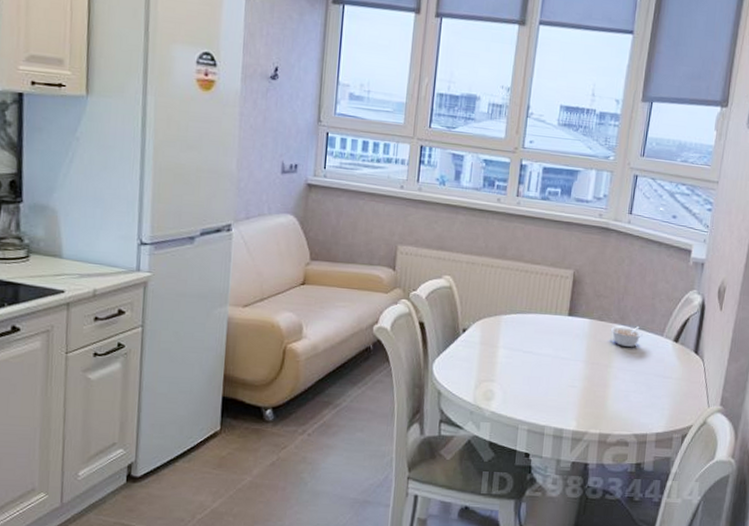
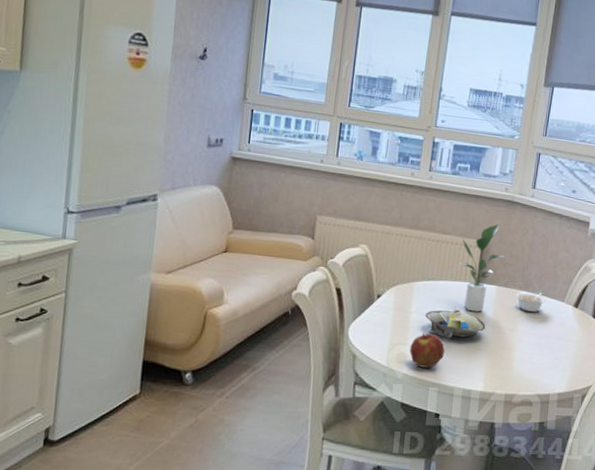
apple: none [497,369,535,406] -> present [409,333,445,368]
decorative bowl: none [513,340,579,376] -> present [425,306,486,339]
potted plant: none [550,253,599,347] -> present [459,224,505,312]

